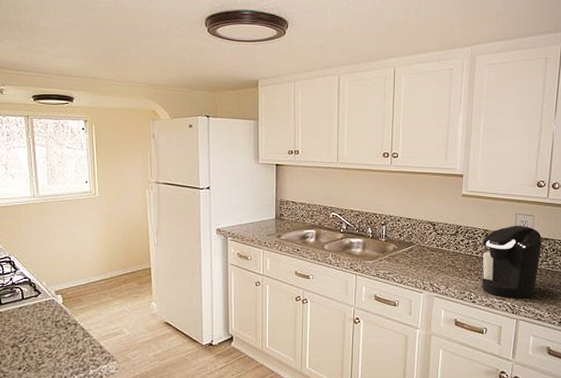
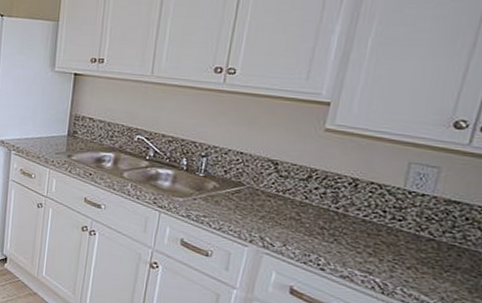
coffee maker: present [482,225,542,298] -> none [338,177,449,278]

